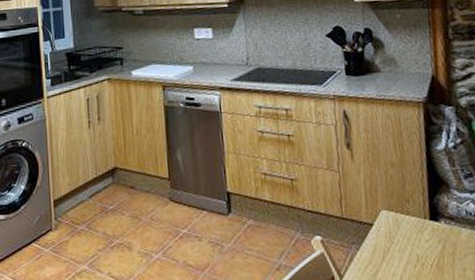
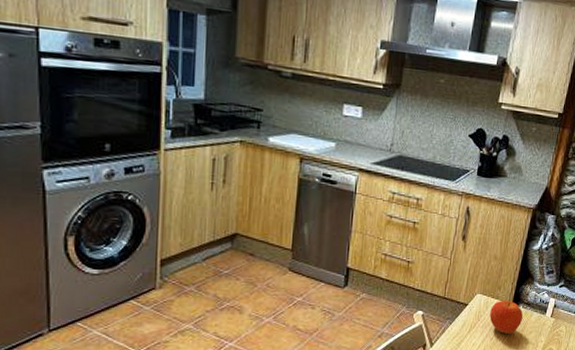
fruit: none [403,215,450,259] -> present [489,300,523,334]

